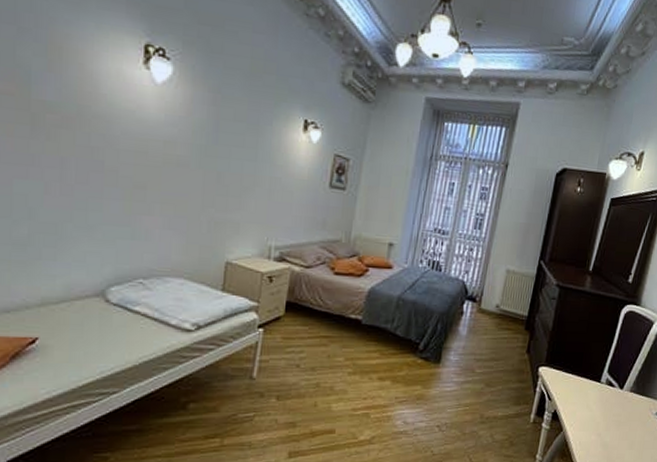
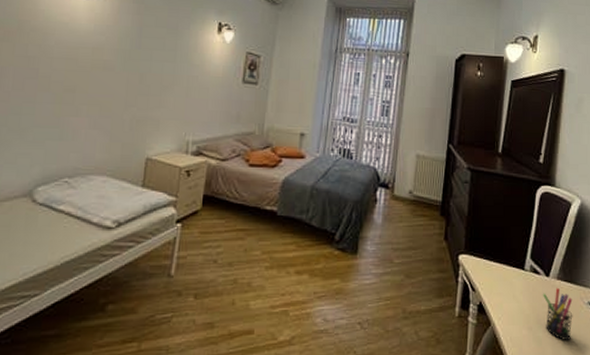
pen holder: none [613,399,642,446] -> present [543,287,573,341]

